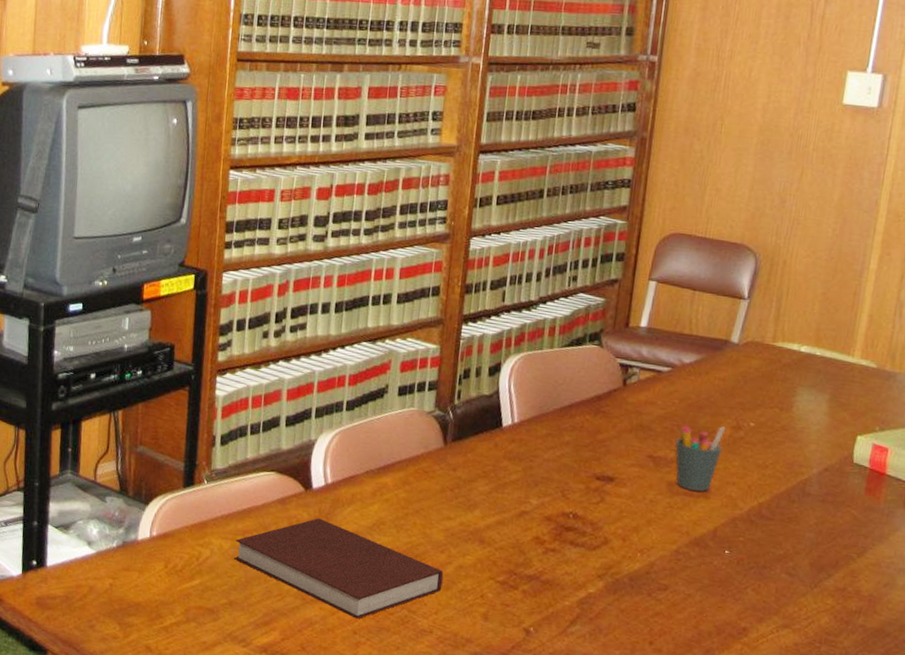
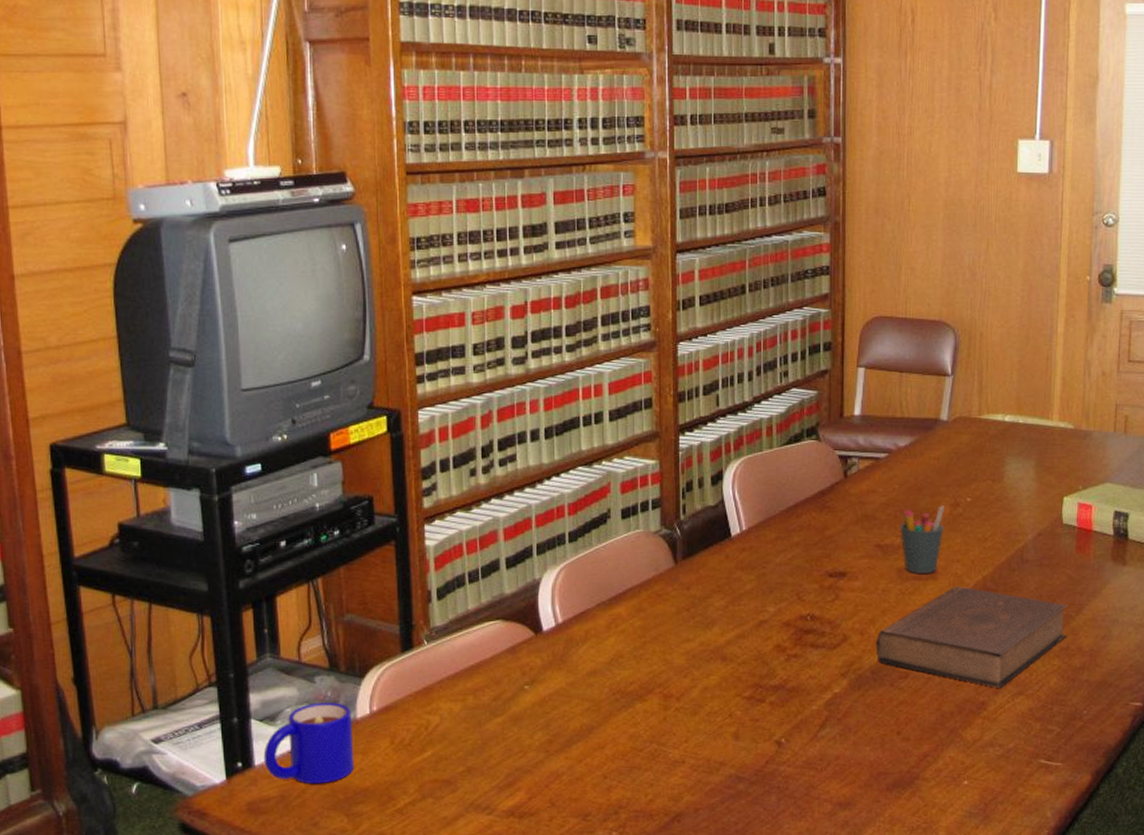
mug: none [54,519,134,593] -> present [263,702,354,784]
notebook: present [234,518,444,619] -> none [467,662,689,762]
book: none [637,507,850,617] -> present [877,585,1068,688]

